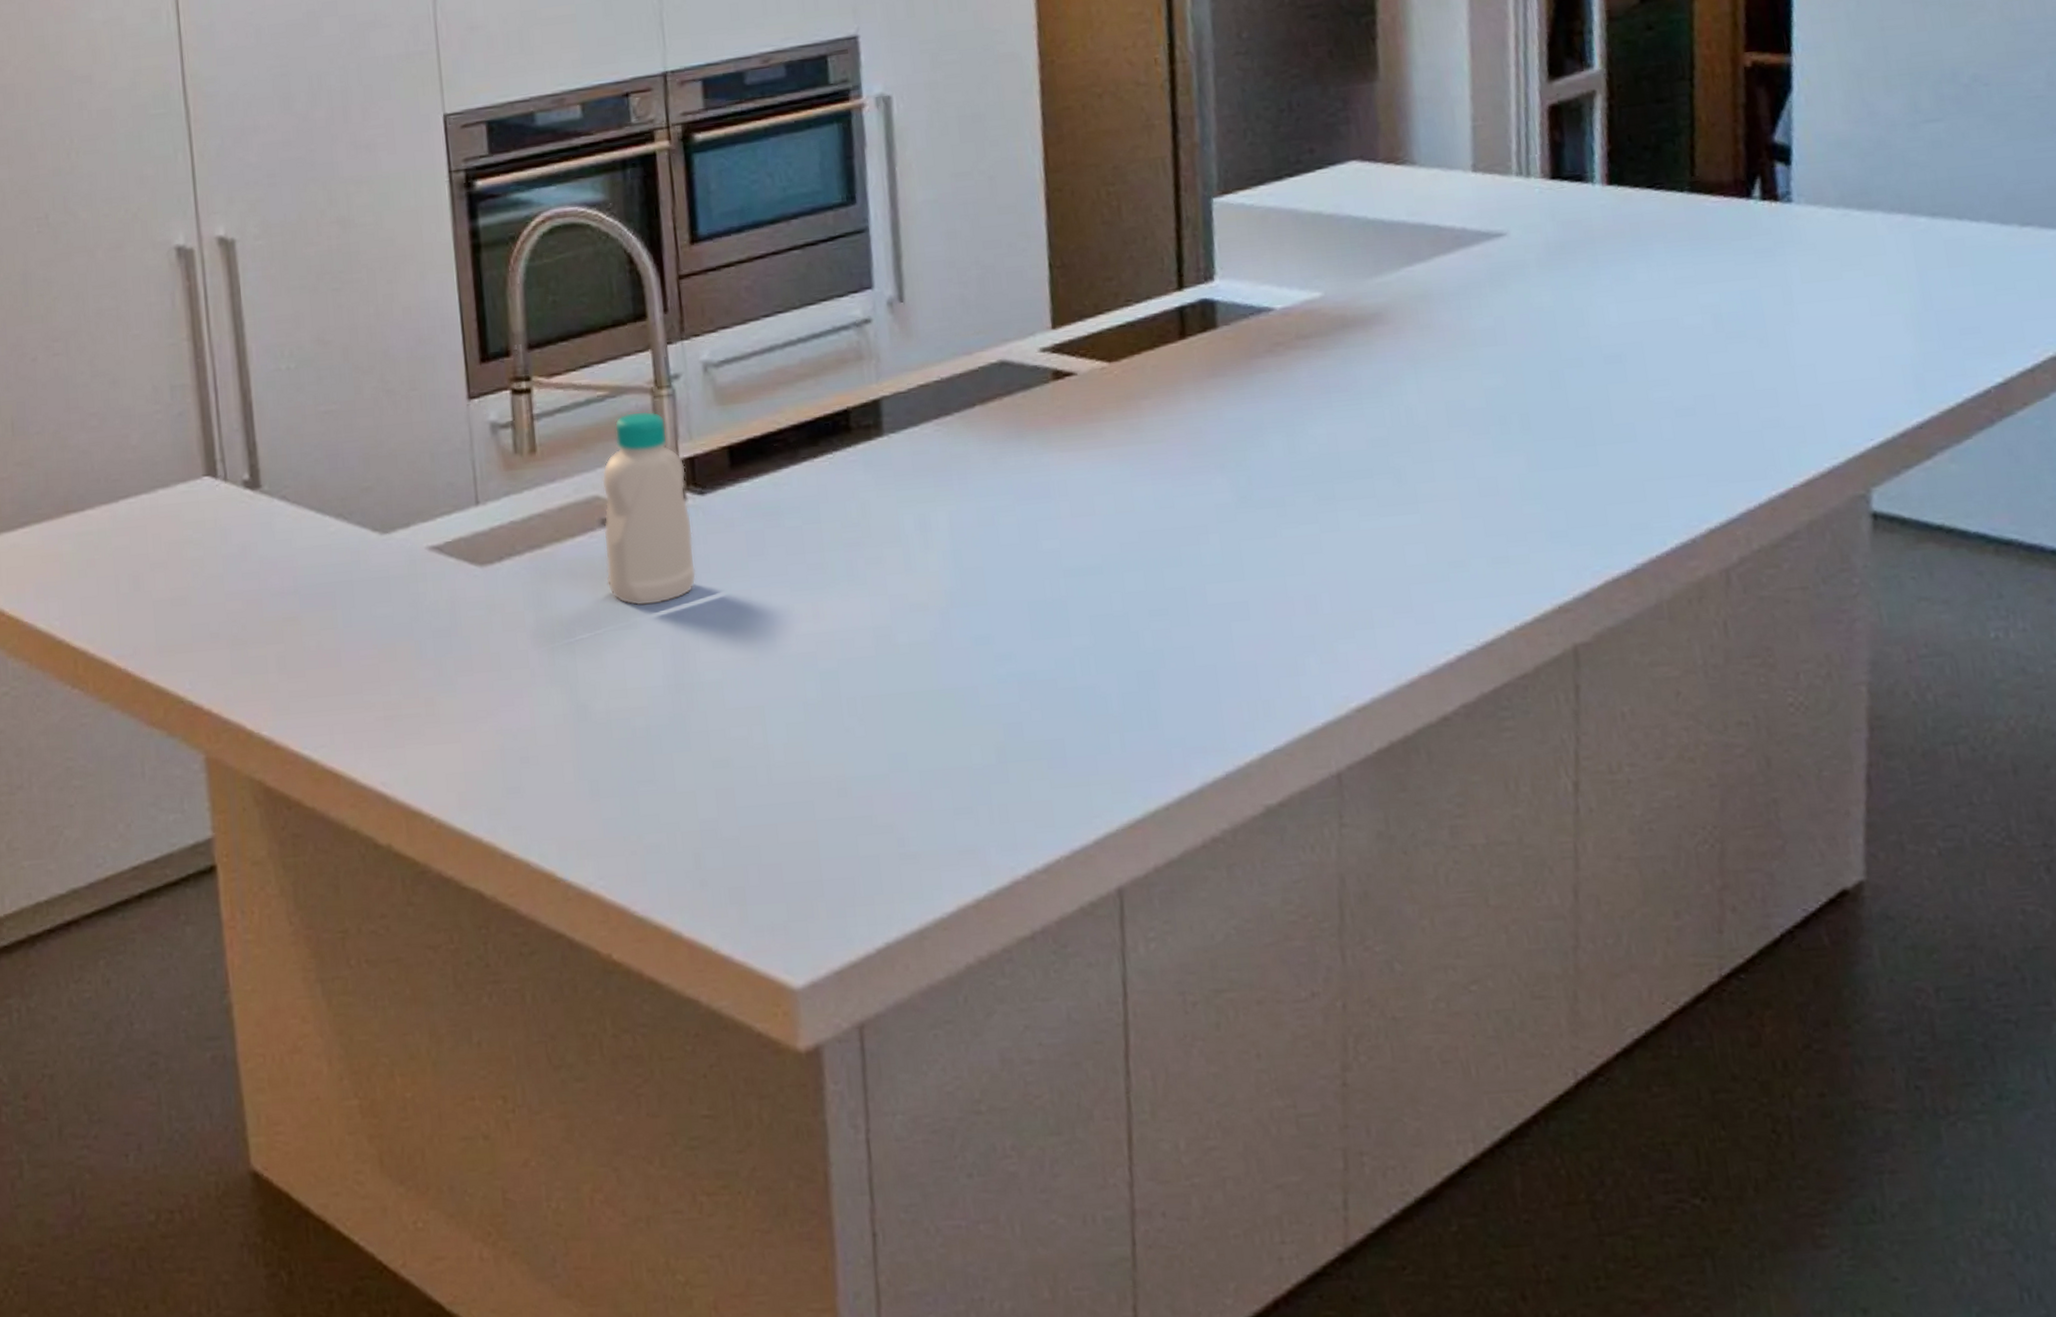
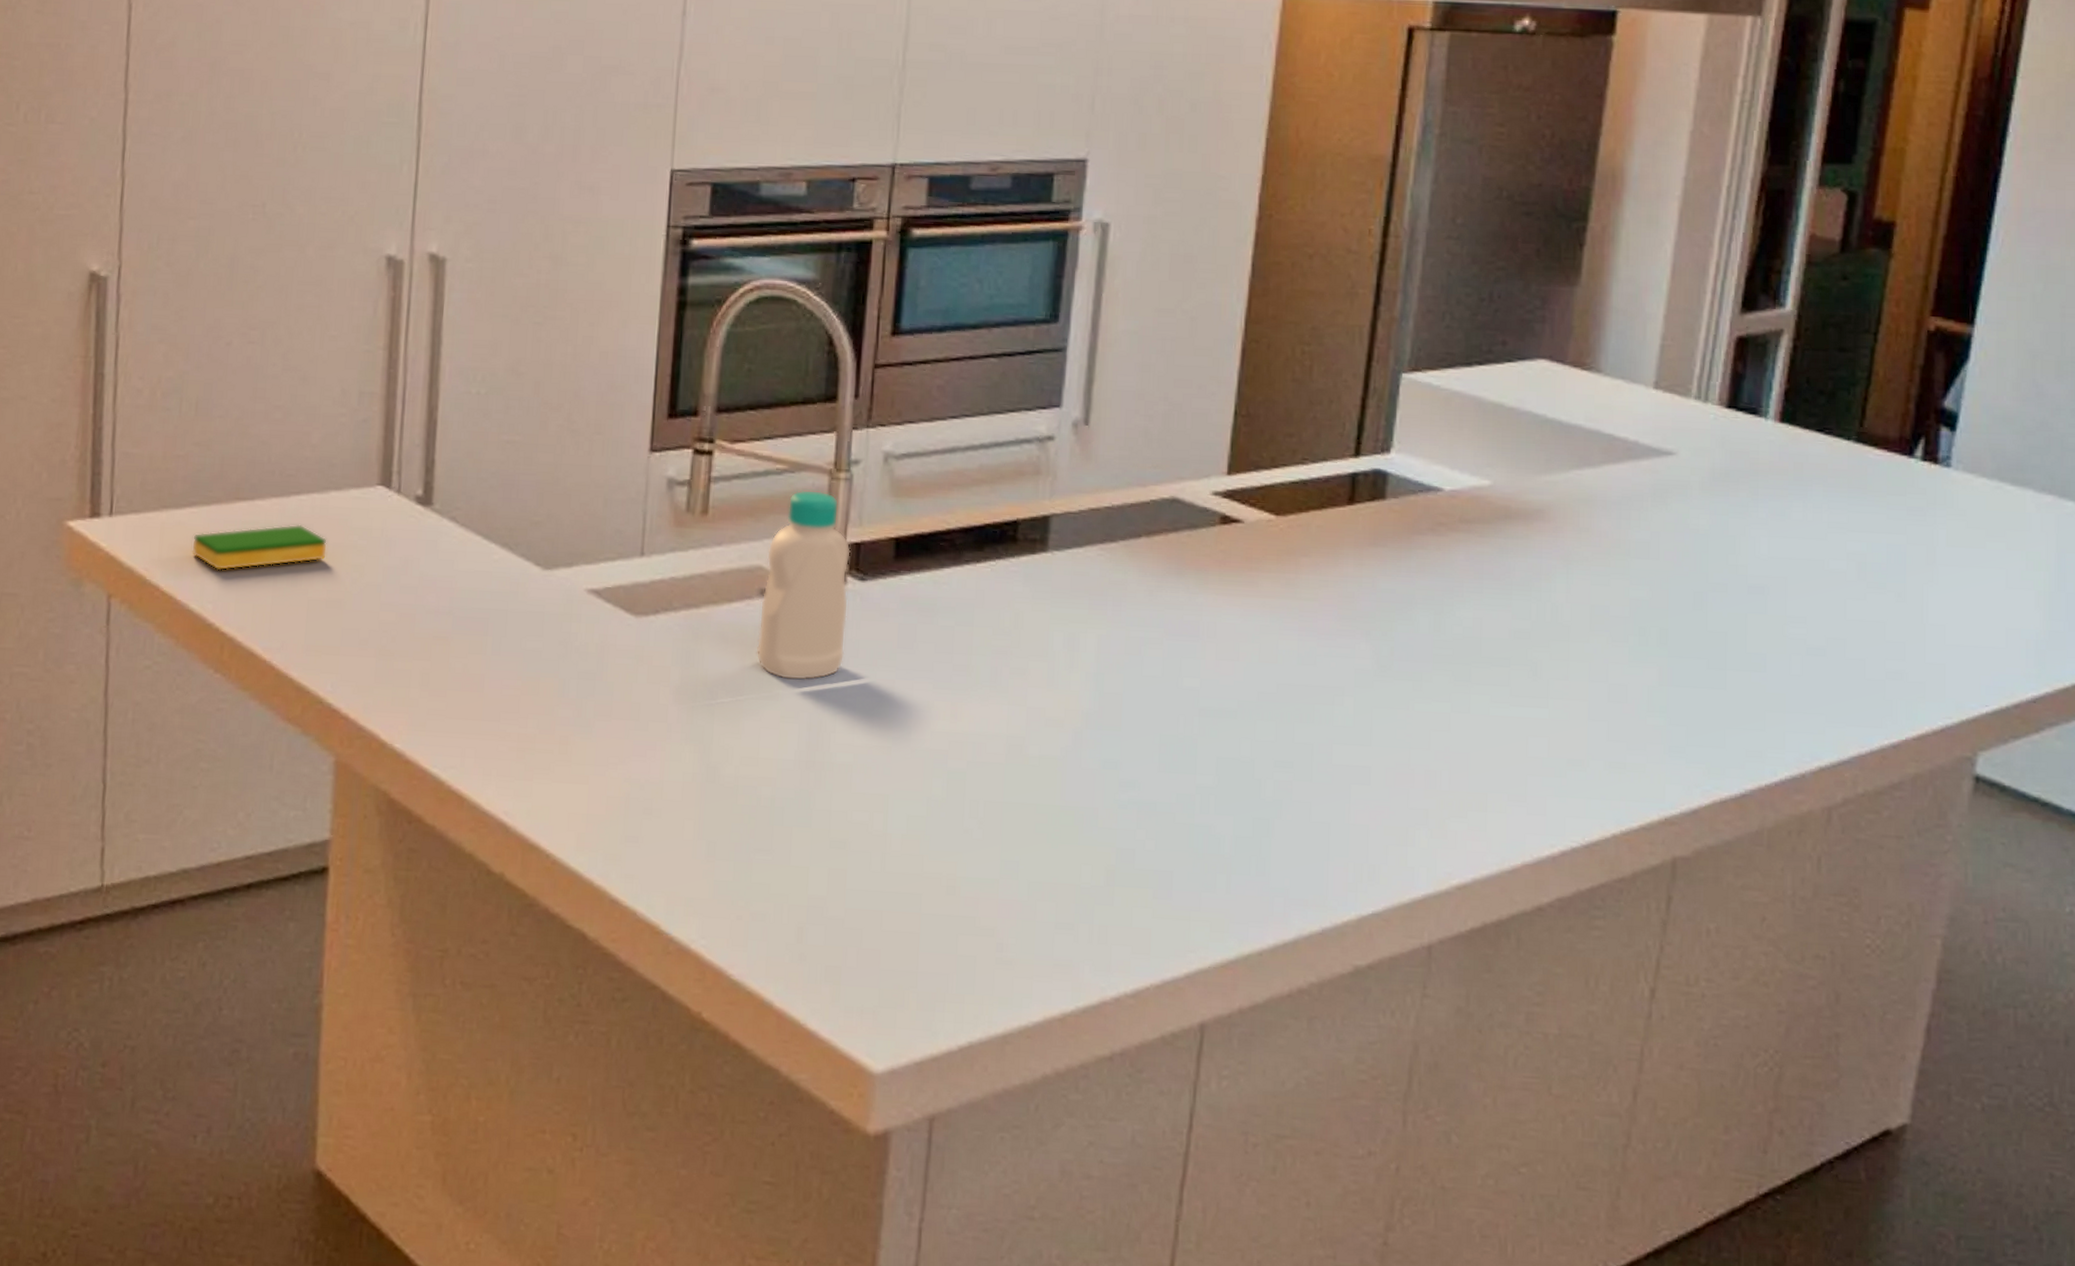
dish sponge: none [31,527,165,587] -> present [192,524,328,571]

